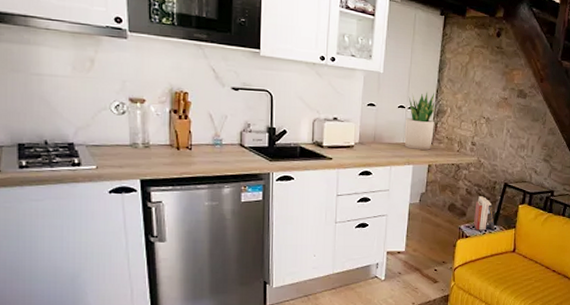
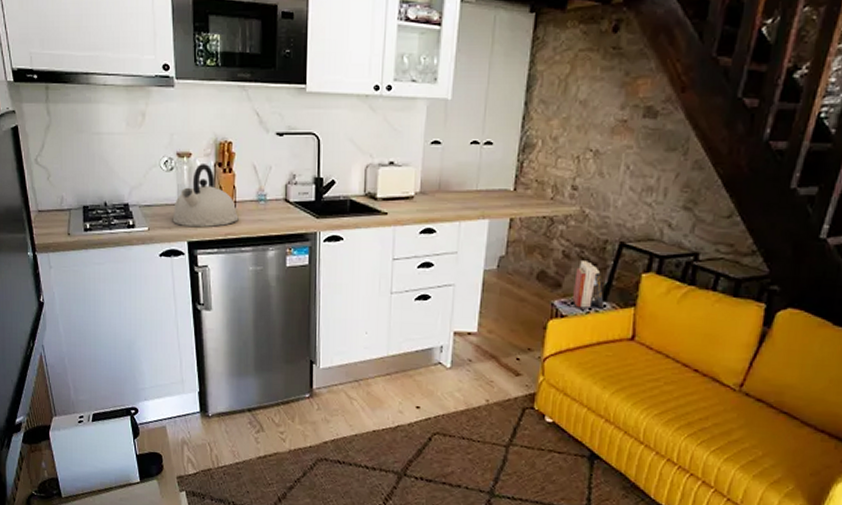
kettle: none [123,110,194,167] -> present [172,164,239,228]
planter: present [404,92,436,151] -> none [478,120,522,200]

